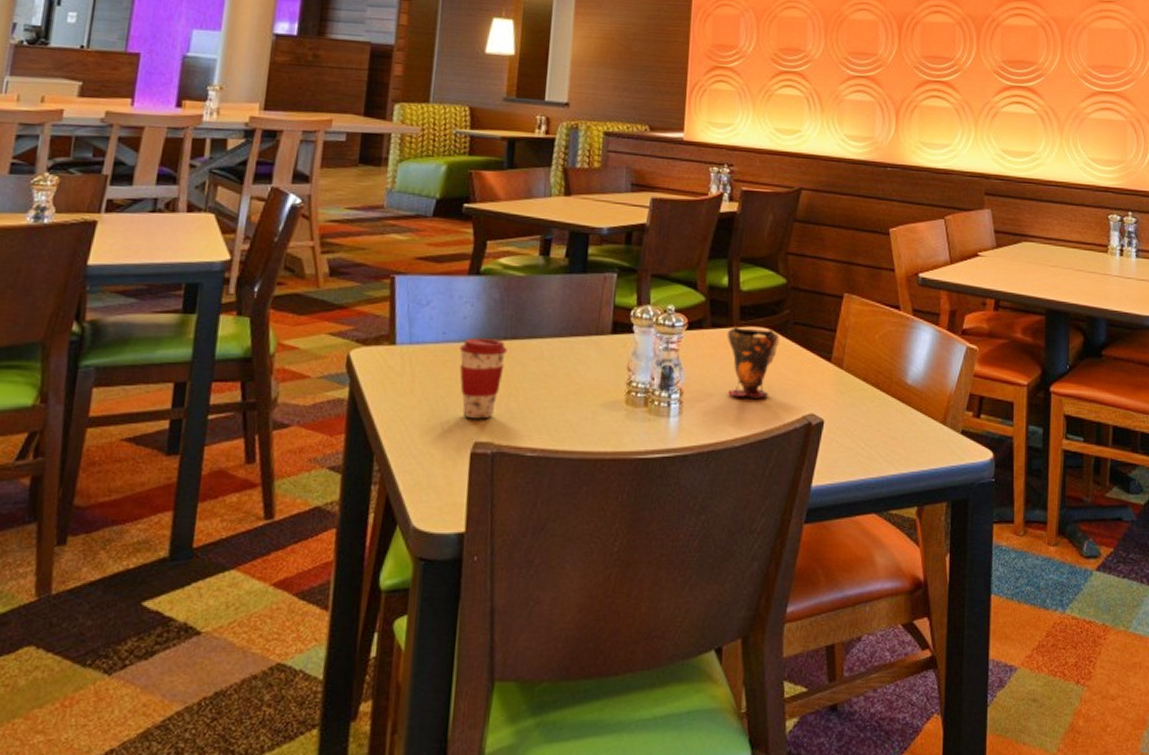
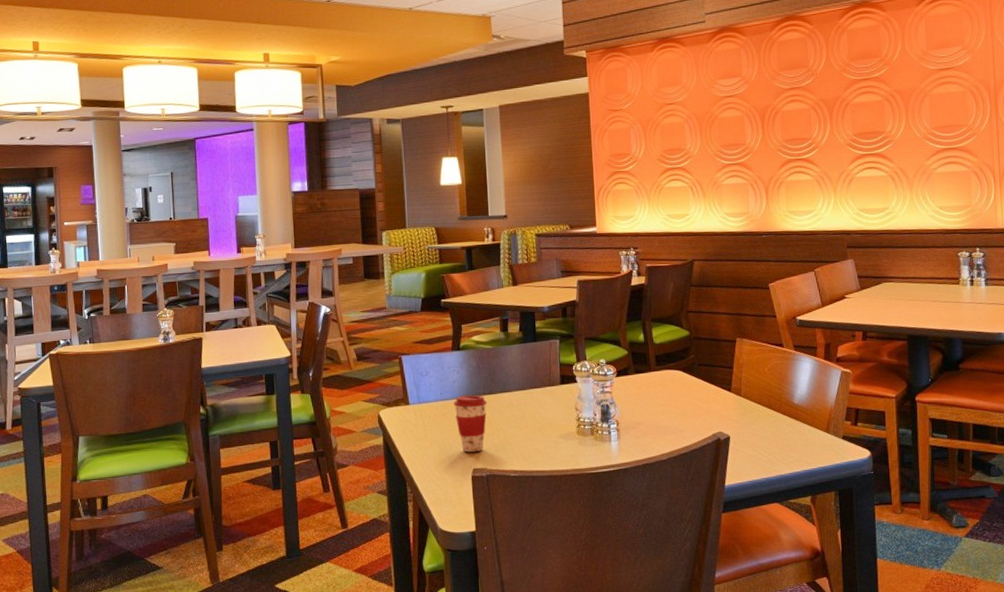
cup: present [727,326,780,398] -> none [647,370,689,423]

